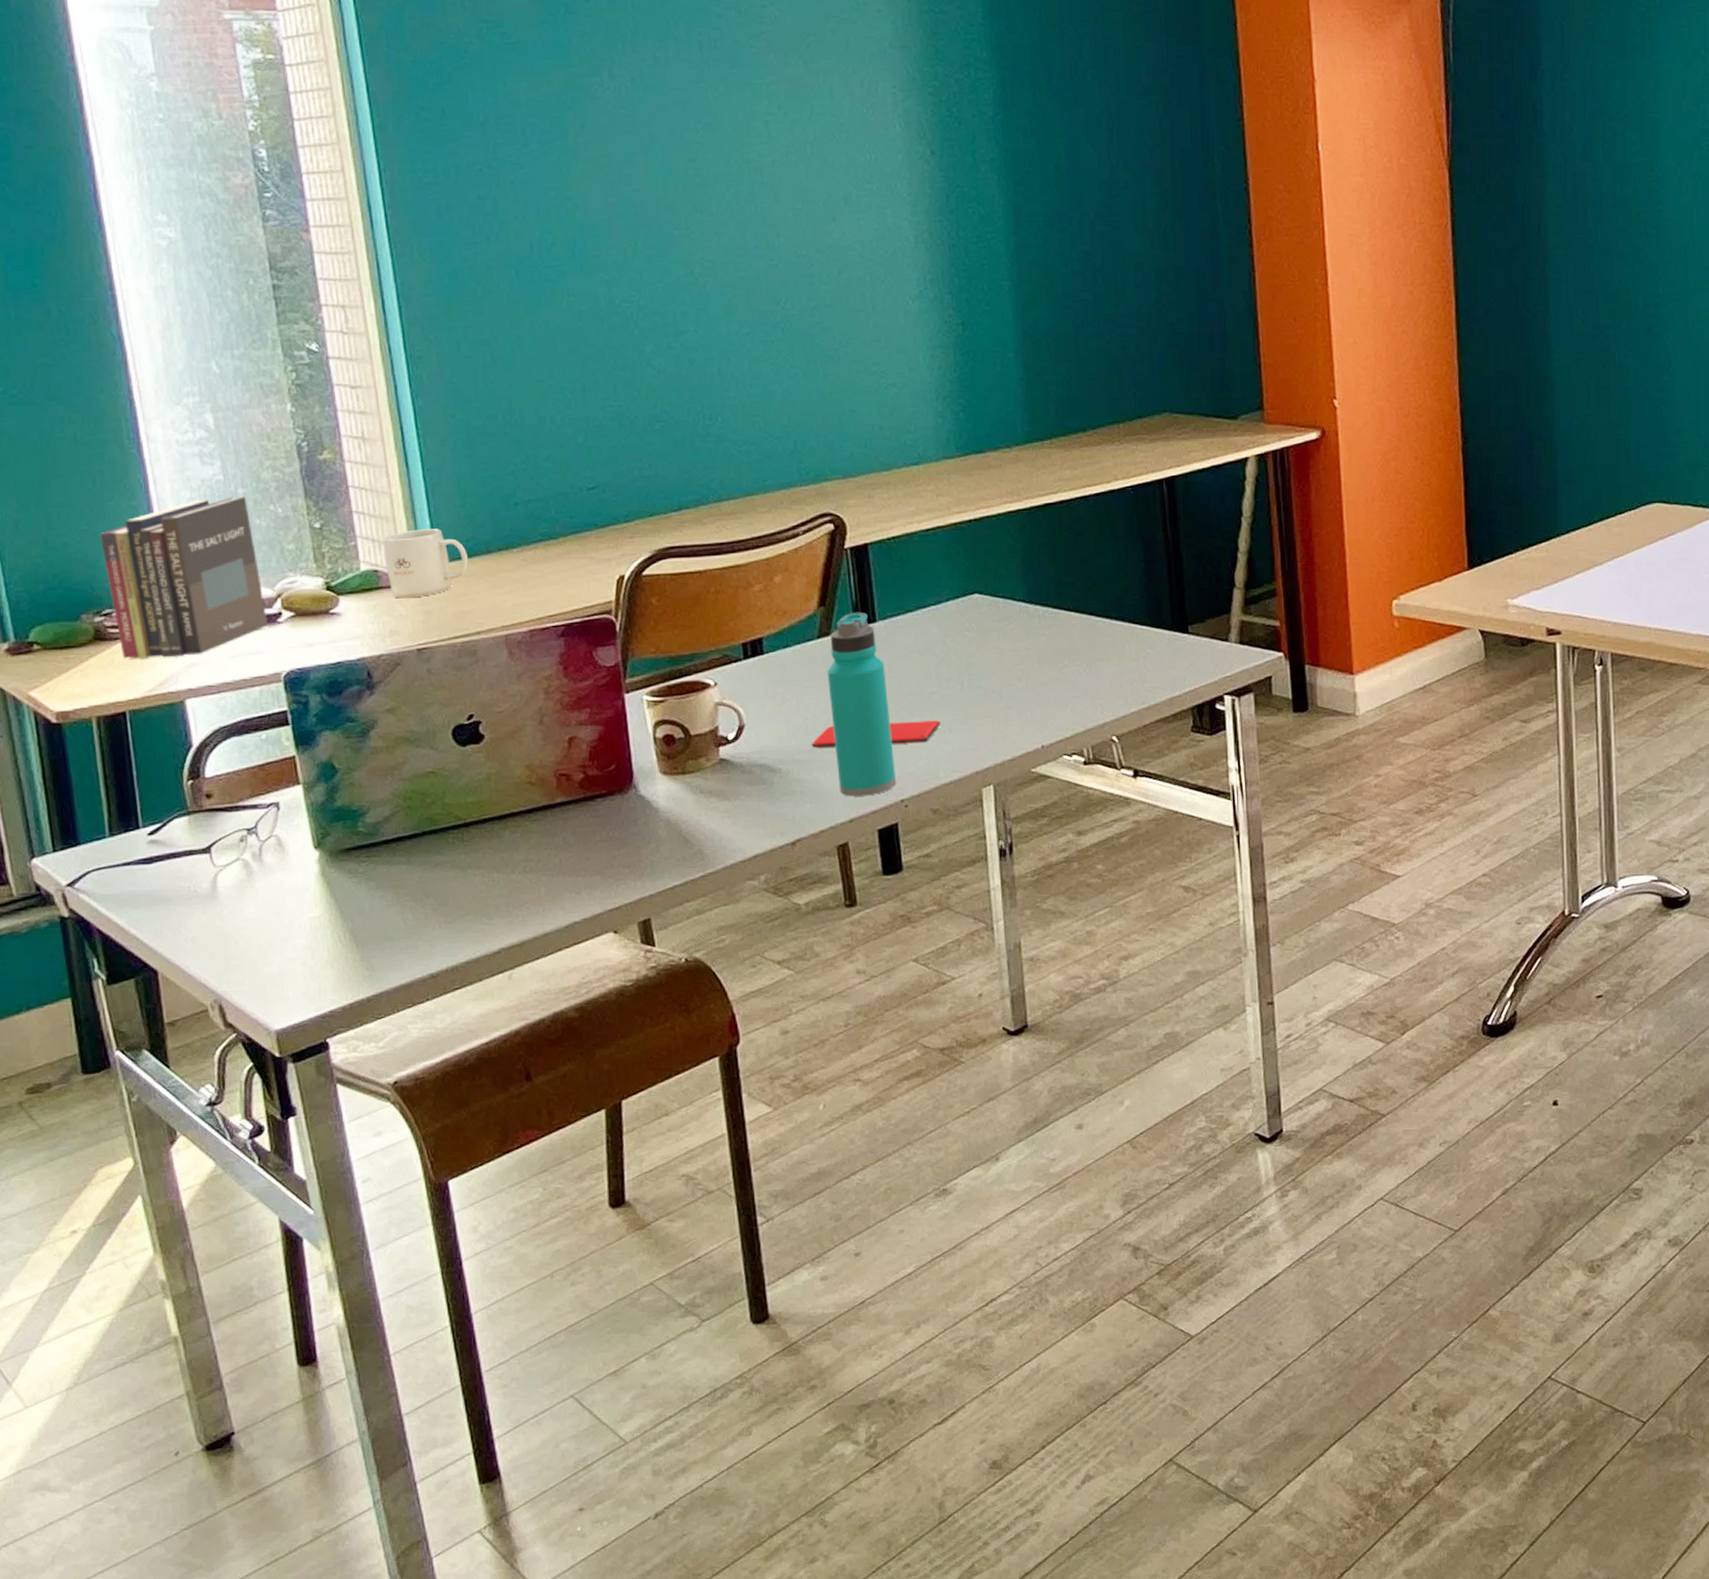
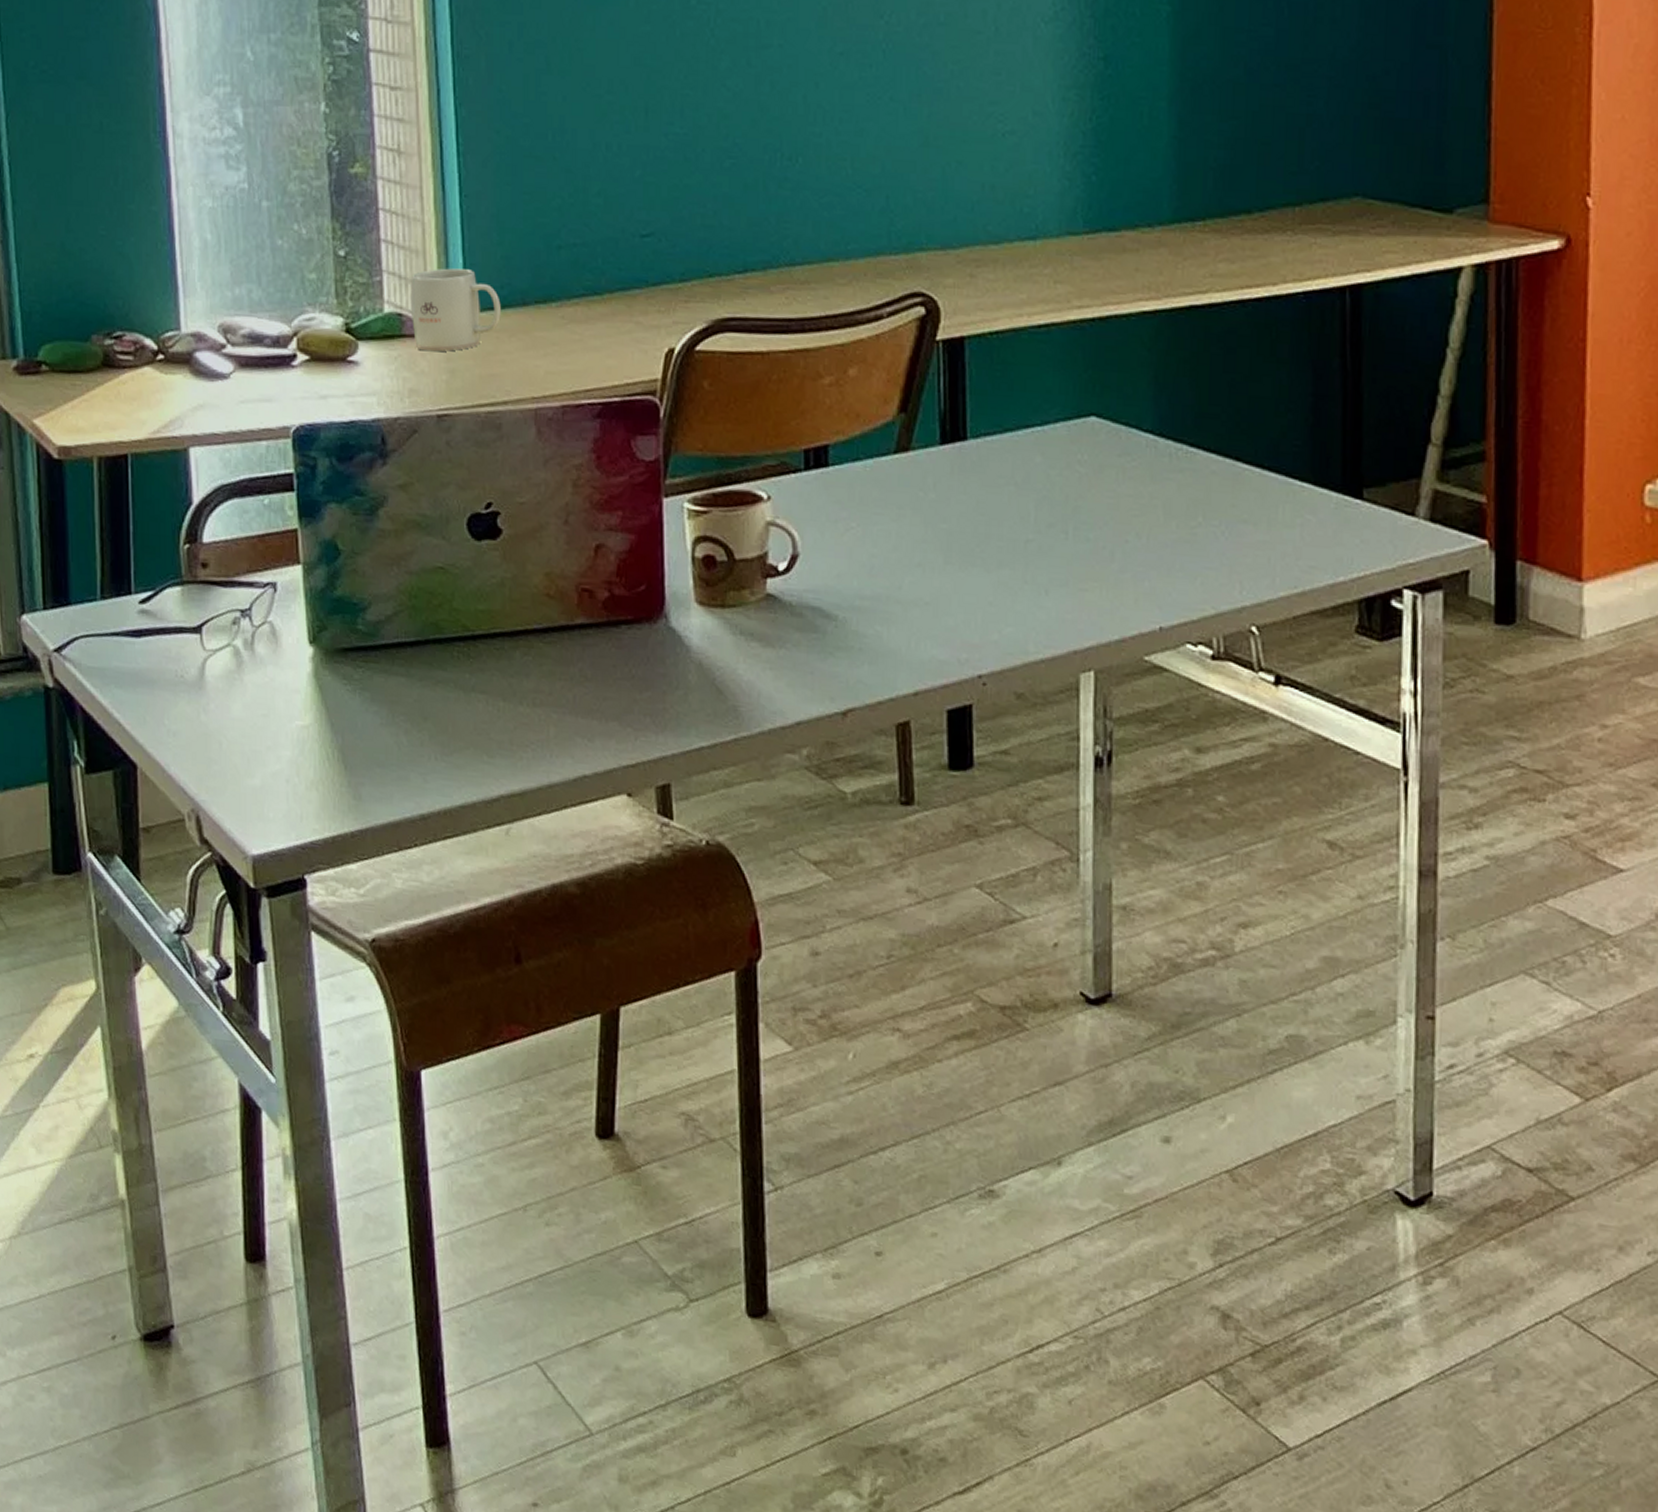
books: present [100,496,268,659] -> none [117,210,281,395]
phone: present [811,720,941,748] -> none [875,567,1036,605]
water bottle: present [827,612,897,797] -> none [902,424,975,665]

